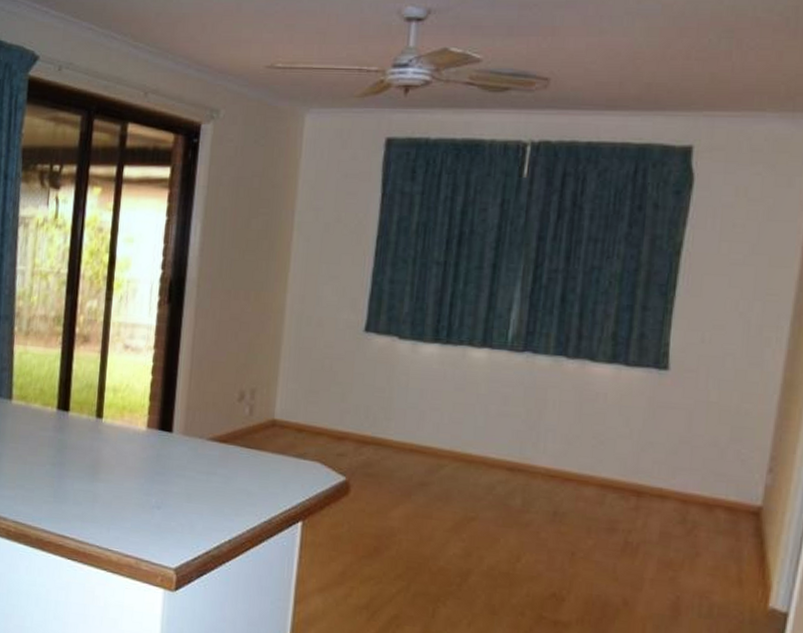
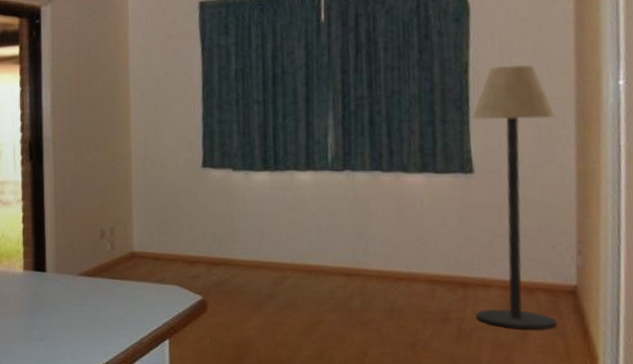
floor lamp: none [645,250,770,553] -> present [471,64,557,331]

